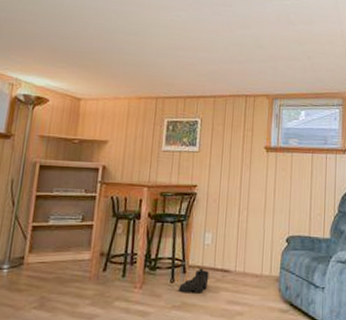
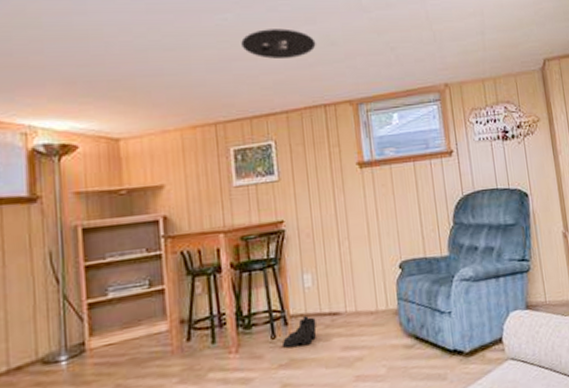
ceiling light: none [188,28,247,54] -> present [241,28,316,59]

